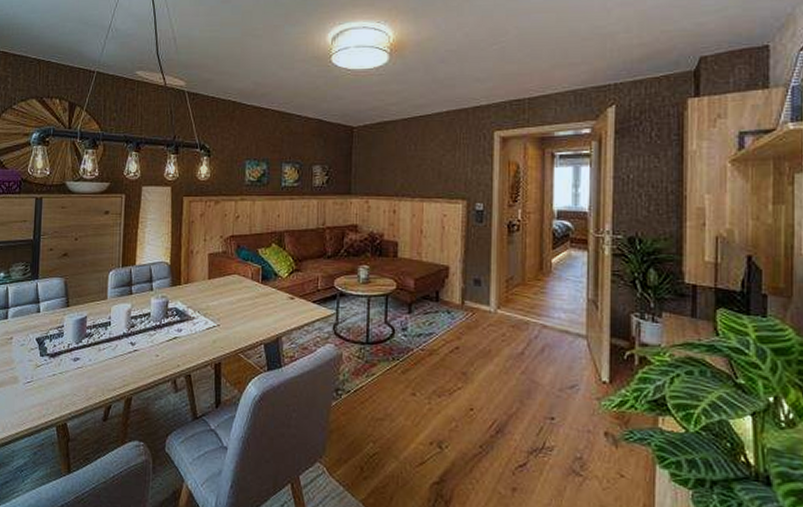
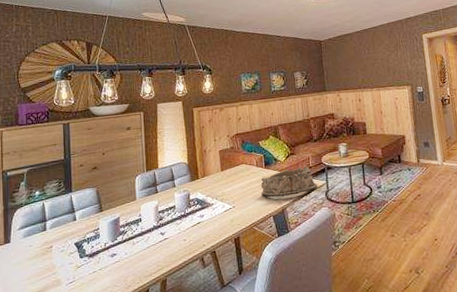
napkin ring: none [253,288,325,322] -> present [261,166,318,198]

